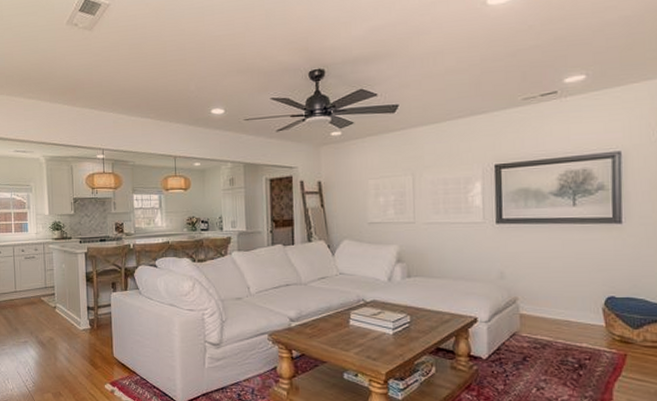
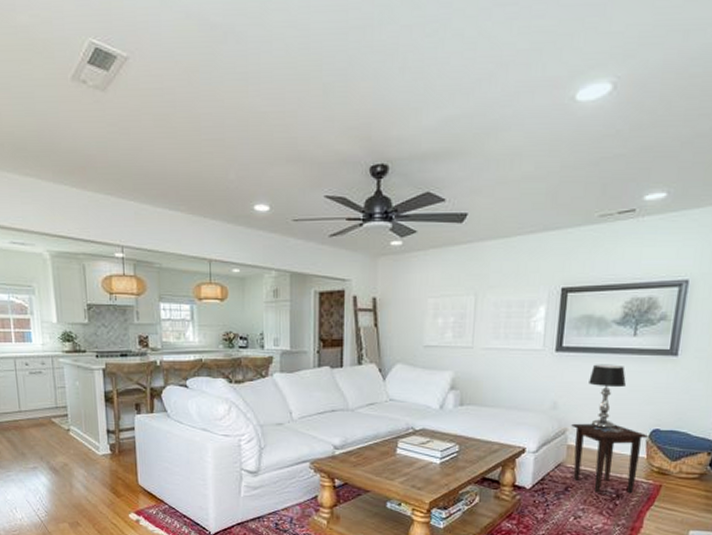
side table: none [521,292,604,364] -> present [571,423,649,494]
table lamp: none [533,234,572,298] -> present [589,364,626,429]

